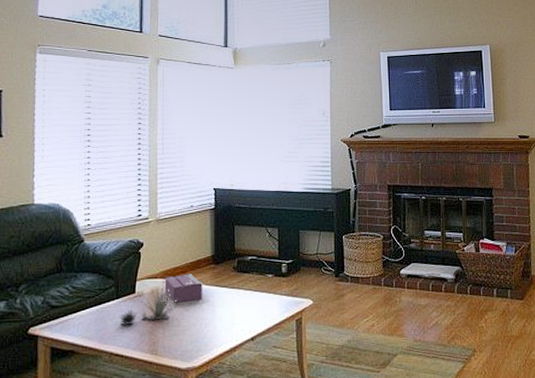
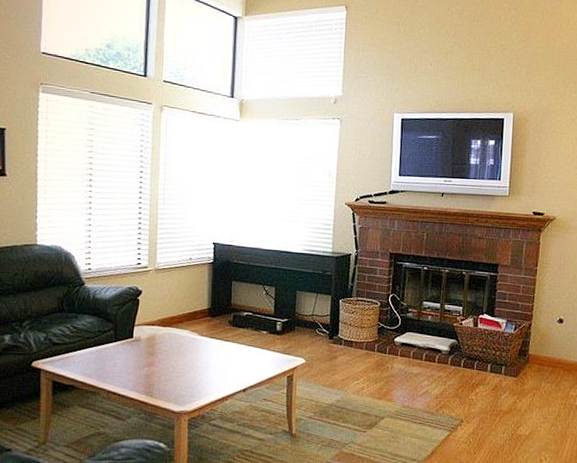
succulent plant: present [119,279,180,325] -> none [117,327,176,367]
tissue box: present [164,274,202,303] -> none [161,324,198,351]

